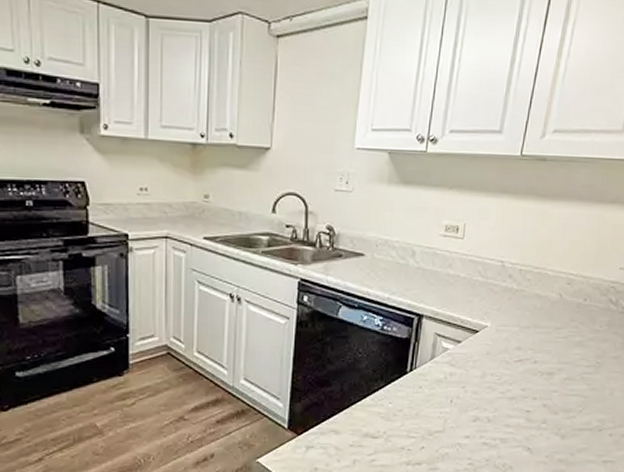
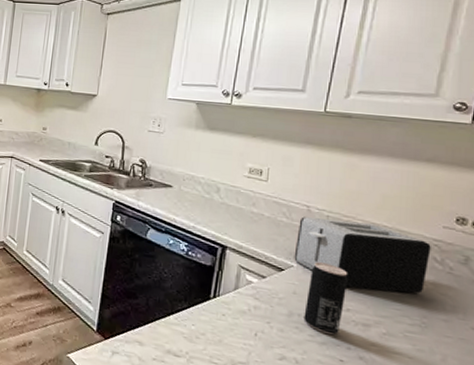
toaster: none [488,272,609,340] -> present [294,217,431,294]
beverage can: none [496,319,537,388] -> present [303,262,348,335]

